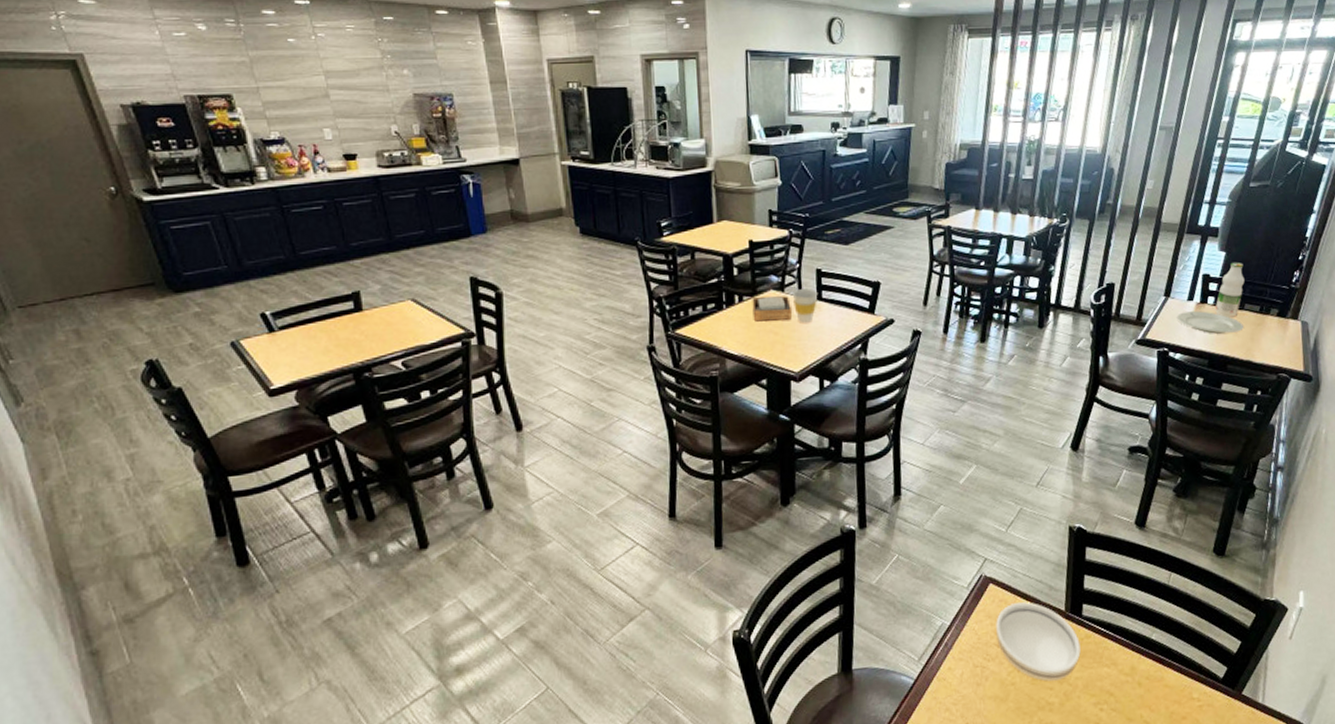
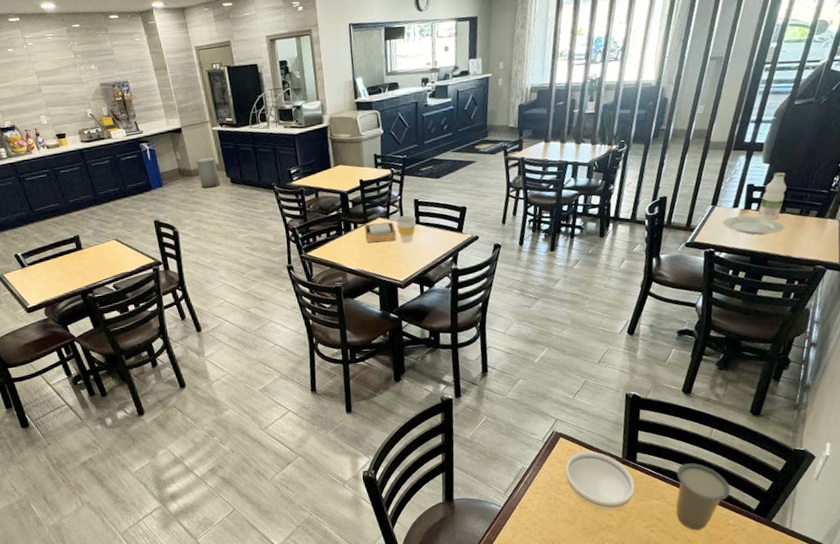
pedal bin: none [535,198,566,239] -> present [196,157,220,189]
cup: none [1130,617,1194,708] -> present [676,463,731,531]

